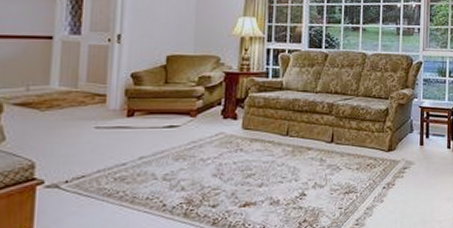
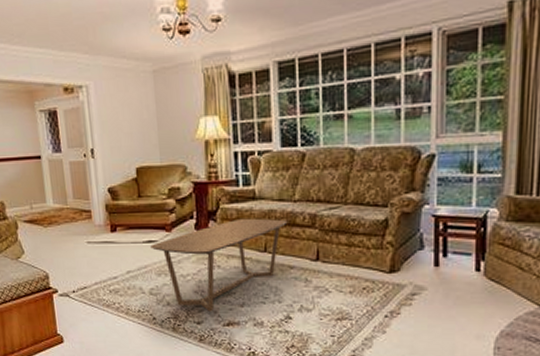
coffee table: none [171,106,309,194] -> present [150,218,288,312]

